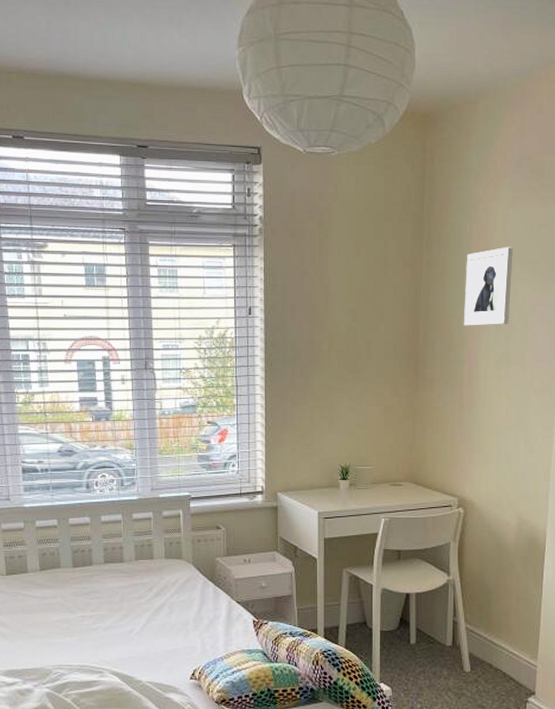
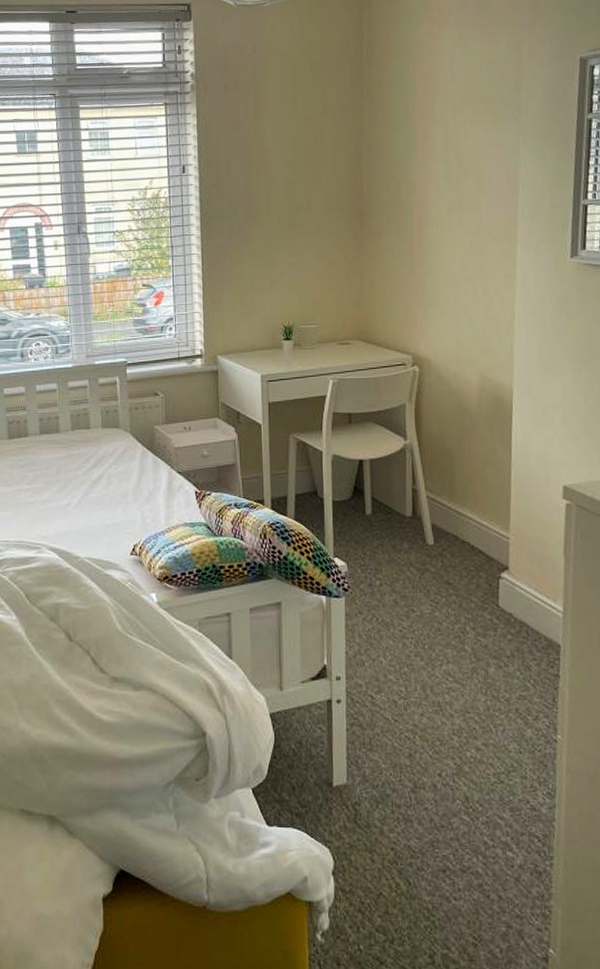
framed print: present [463,246,513,326] -> none [410,87,462,173]

